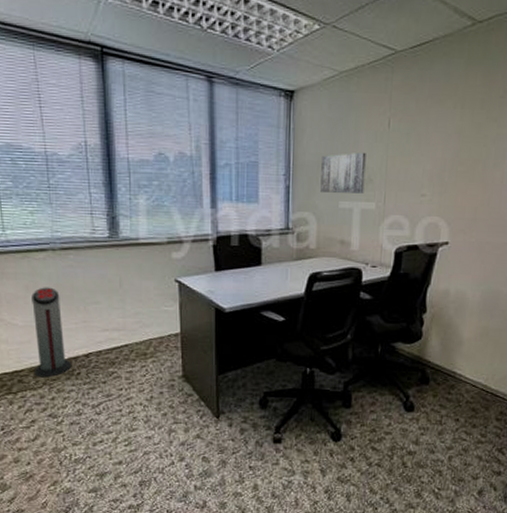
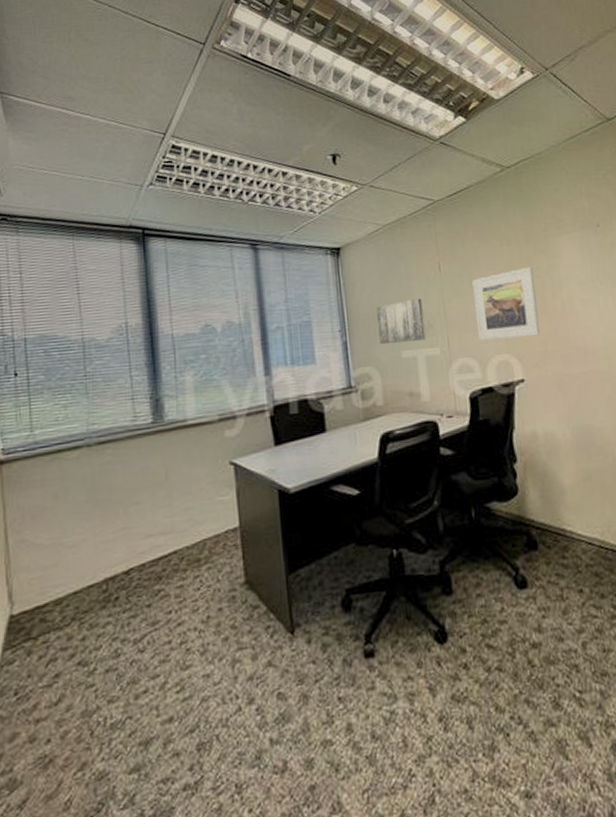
air purifier: present [32,287,72,378] -> none [60,491,109,612]
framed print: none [413,134,481,203] -> present [472,267,541,341]

